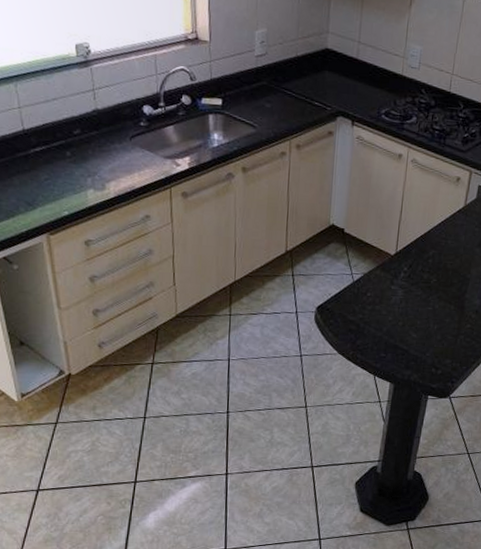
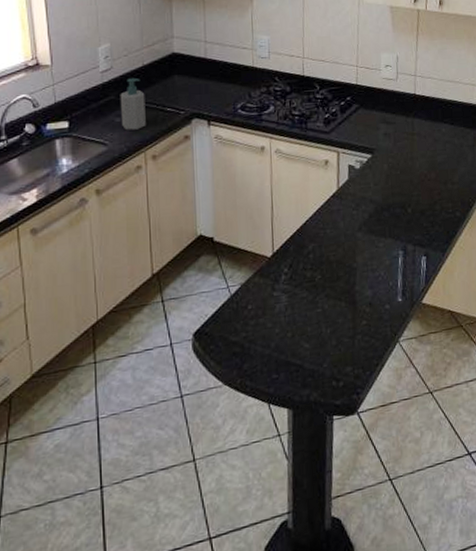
soap bottle: none [271,66,296,118] -> present [120,77,146,130]

